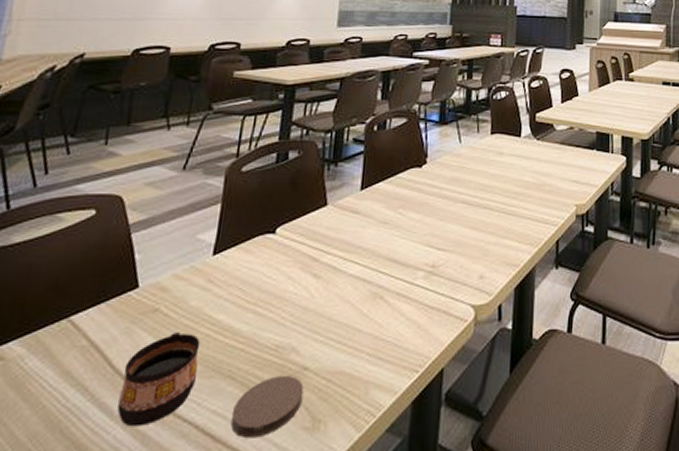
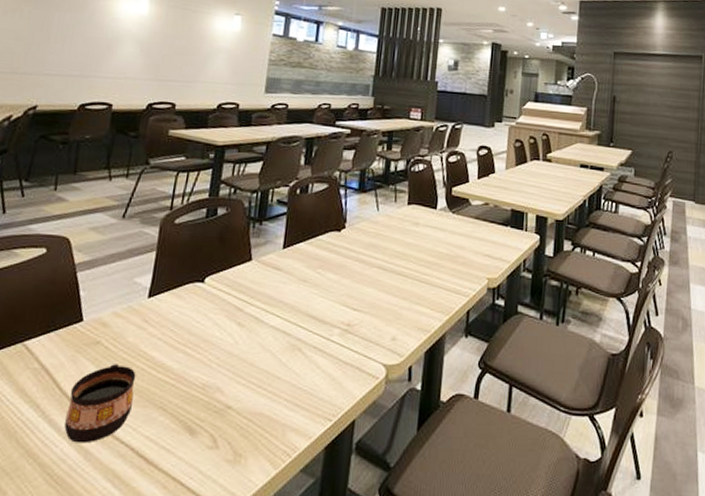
coaster: present [230,375,304,439] -> none [161,411,227,464]

